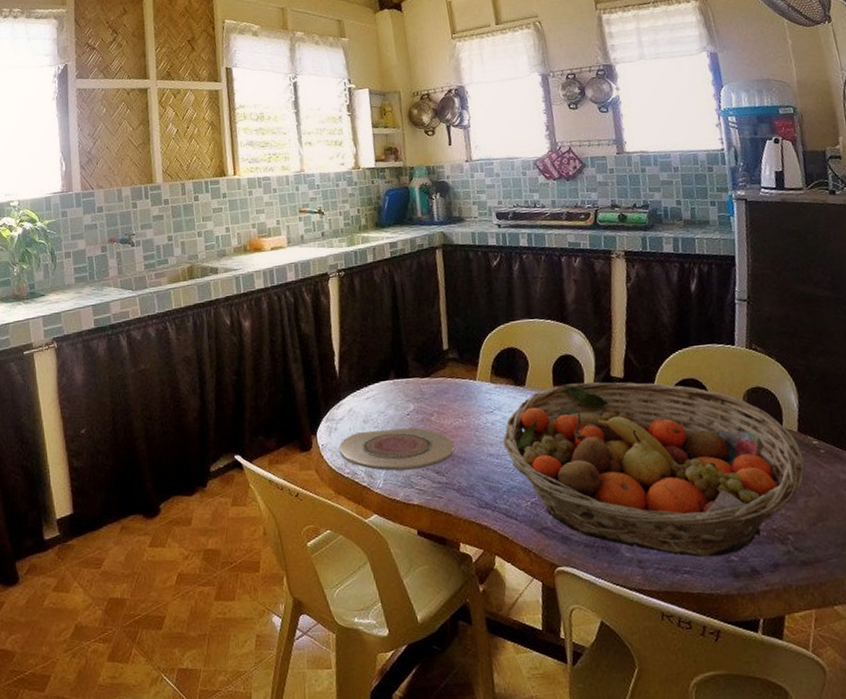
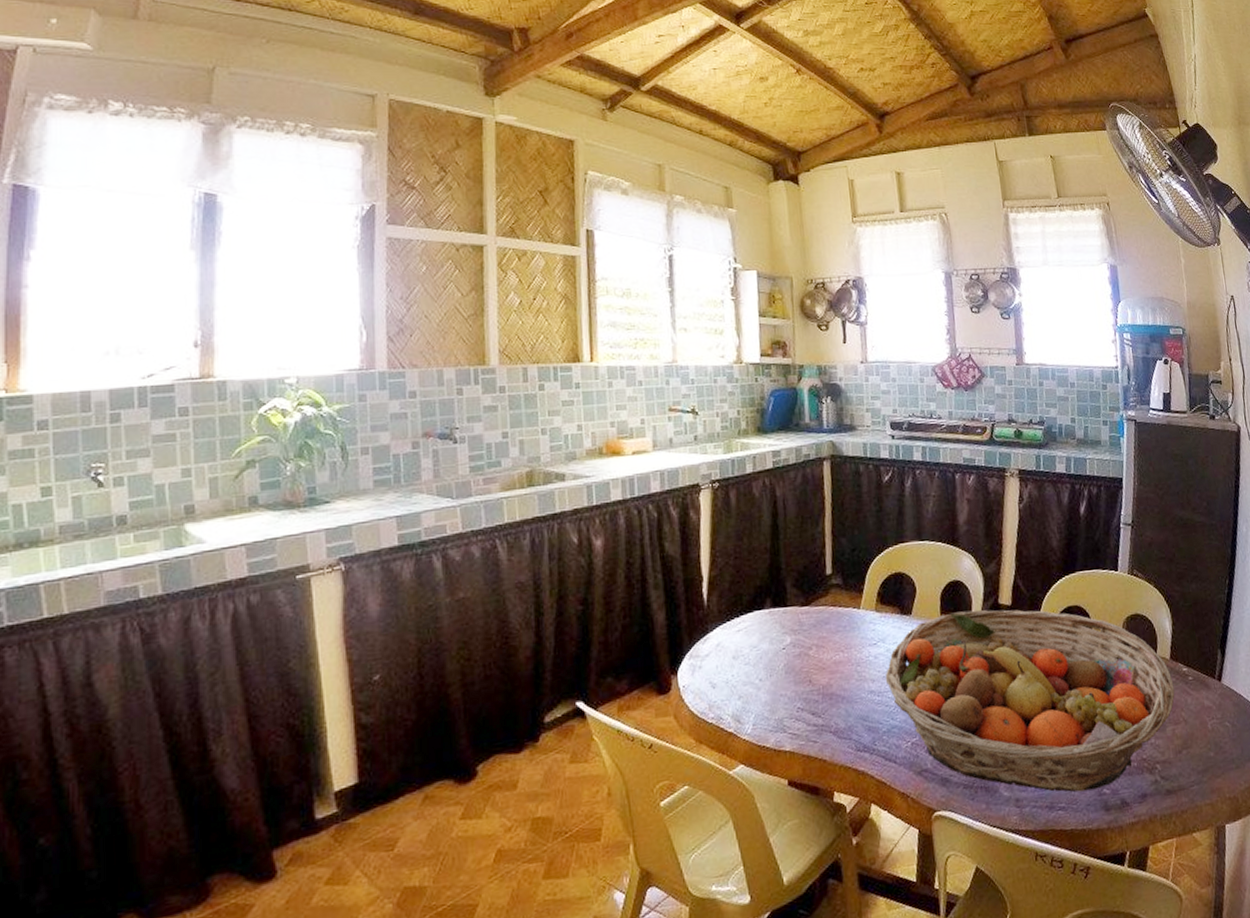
plate: present [338,427,455,471] -> none [702,663,834,714]

